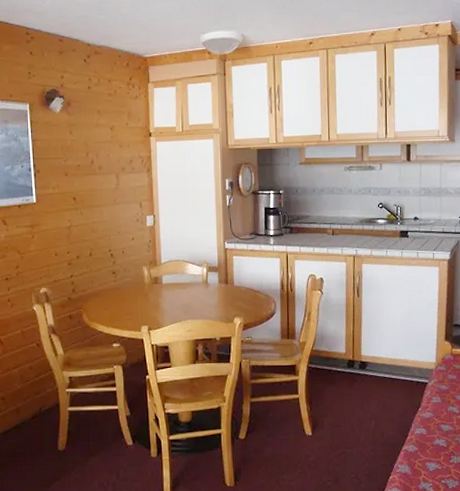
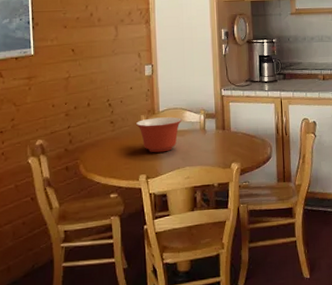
mixing bowl: none [138,269,184,305] -> present [136,117,182,153]

